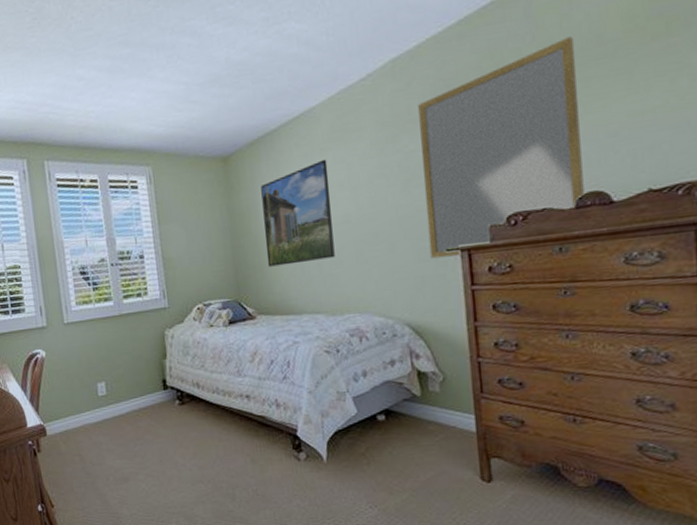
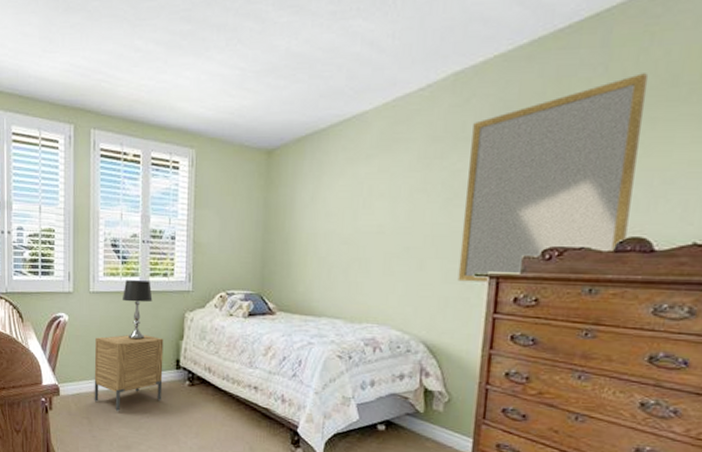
nightstand: none [76,358,154,444] -> present [94,335,164,412]
table lamp: none [98,303,130,366] -> present [123,280,153,340]
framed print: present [261,159,335,267] -> none [295,166,371,267]

